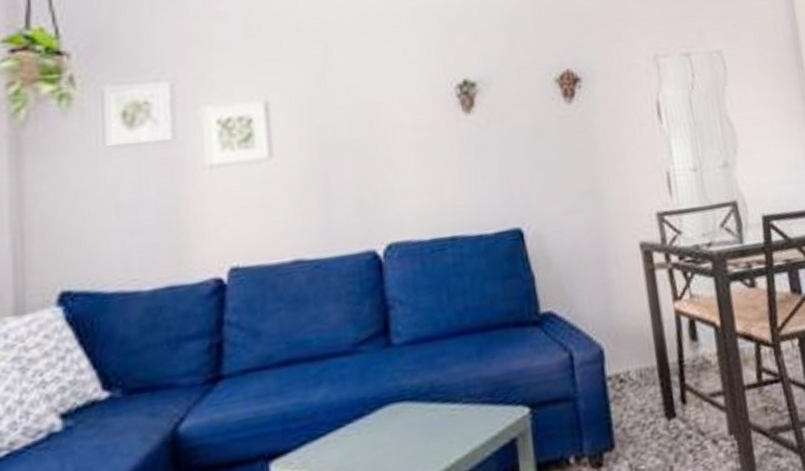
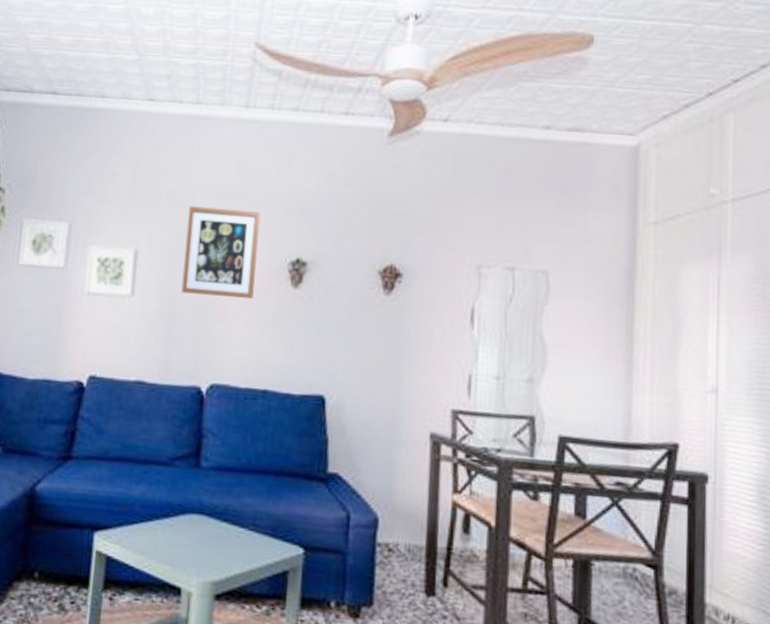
wall art: none [325,33,421,143] -> present [181,206,261,298]

